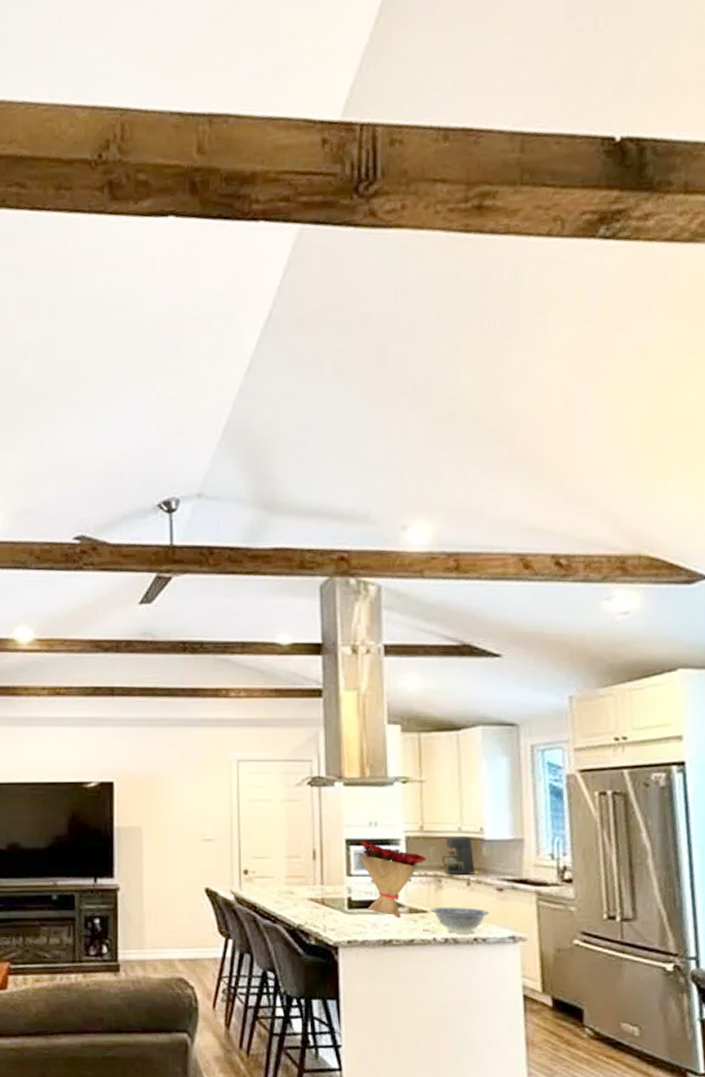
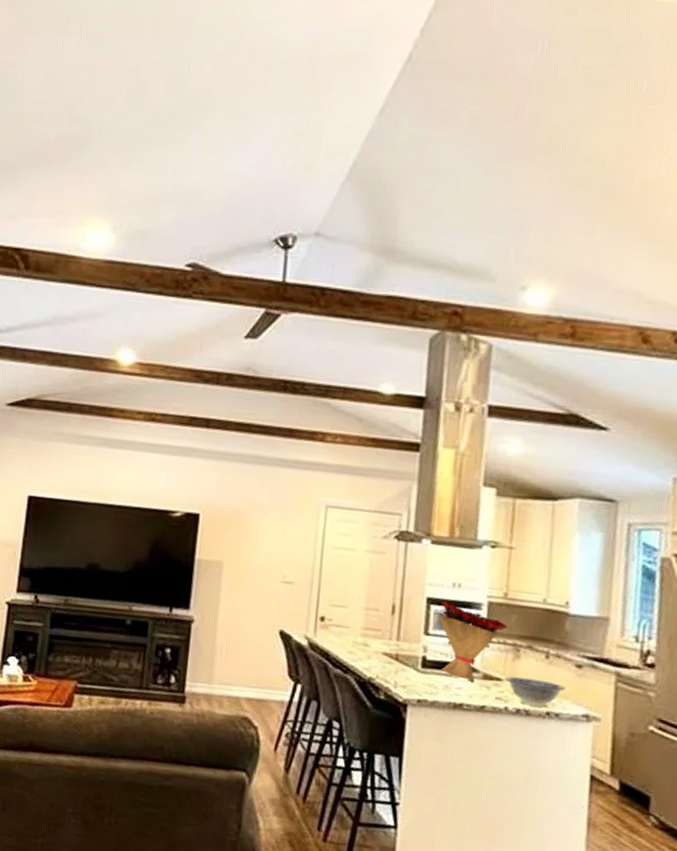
coffee maker: present [441,836,475,876] -> none [522,607,556,648]

